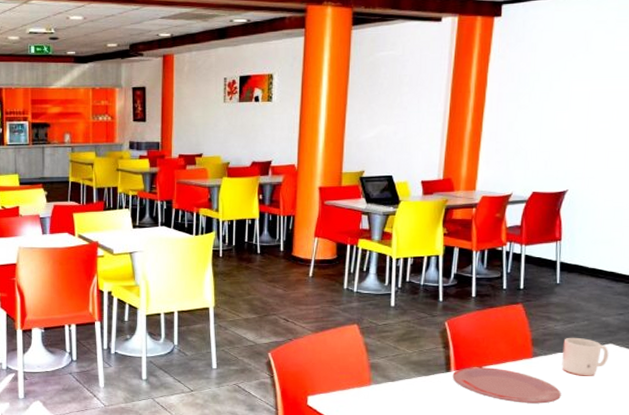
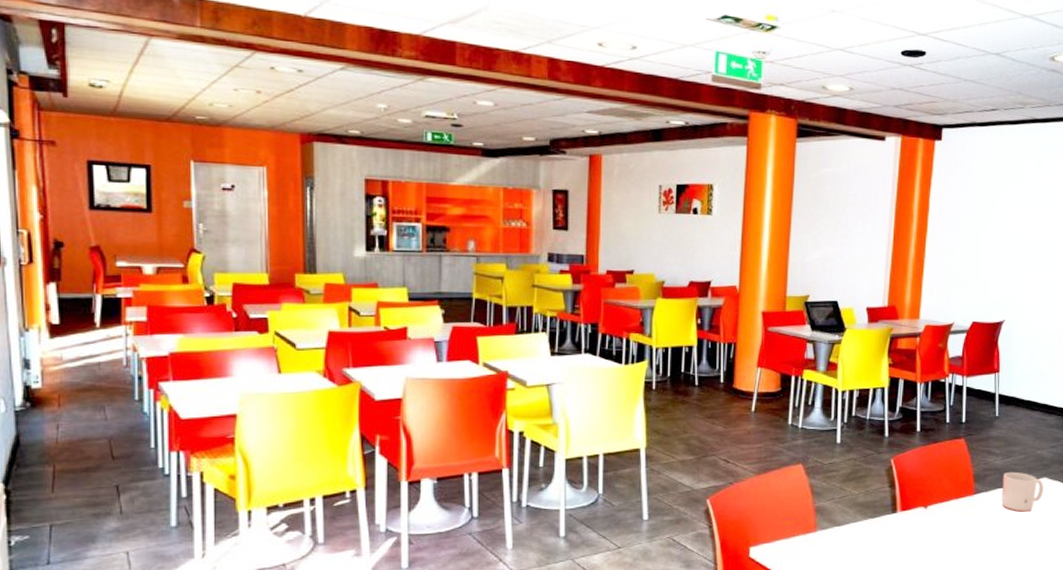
plate: present [452,367,561,404] -> none [898,506,1001,543]

